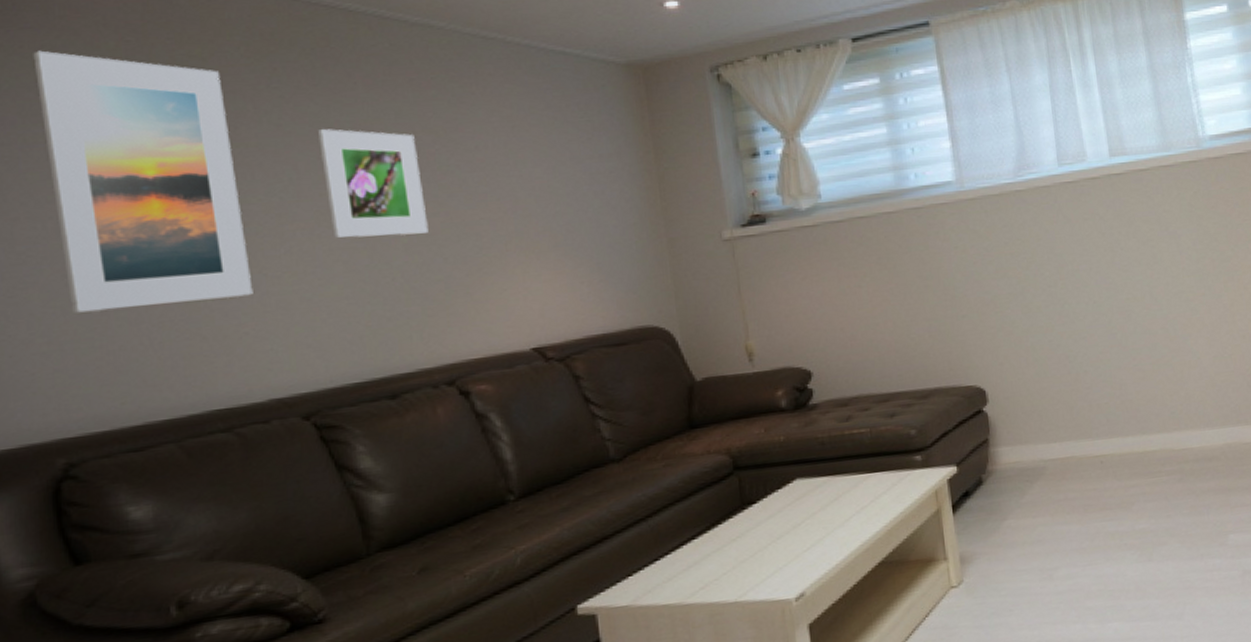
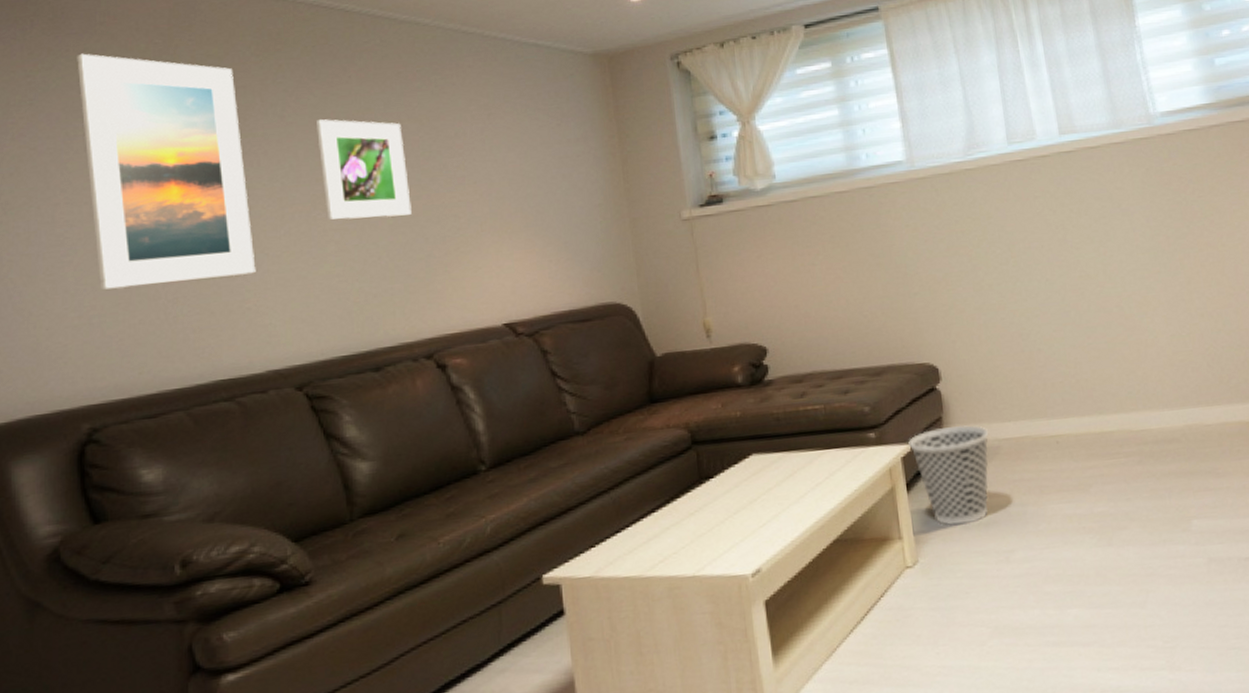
wastebasket: none [955,446,1035,546] -> present [908,425,989,526]

